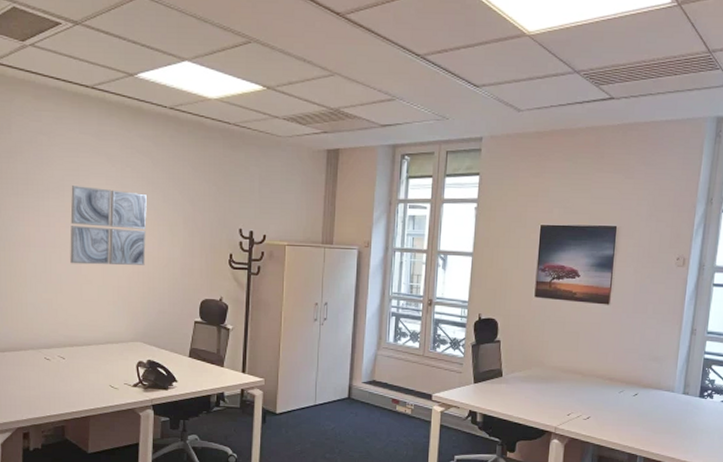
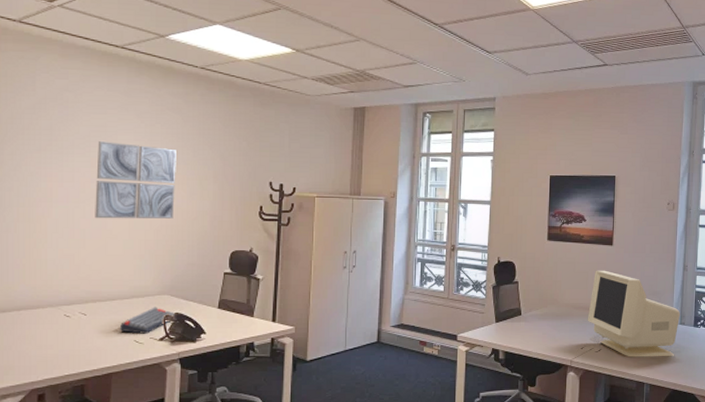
keyboard: none [95,353,148,380] -> present [119,307,176,334]
monitor: none [577,331,685,429] -> present [588,270,681,357]

